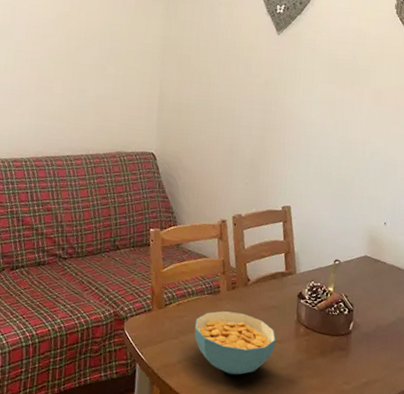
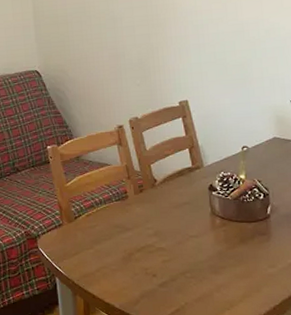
cereal bowl: present [194,311,276,375] -> none [107,214,193,275]

